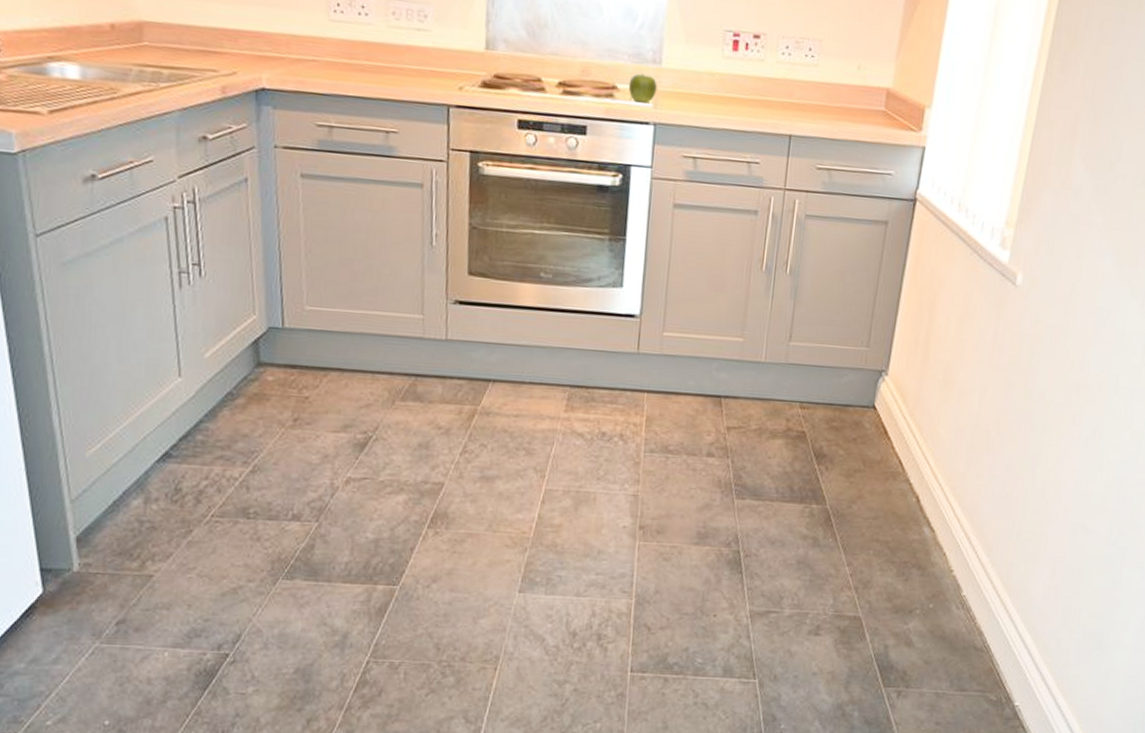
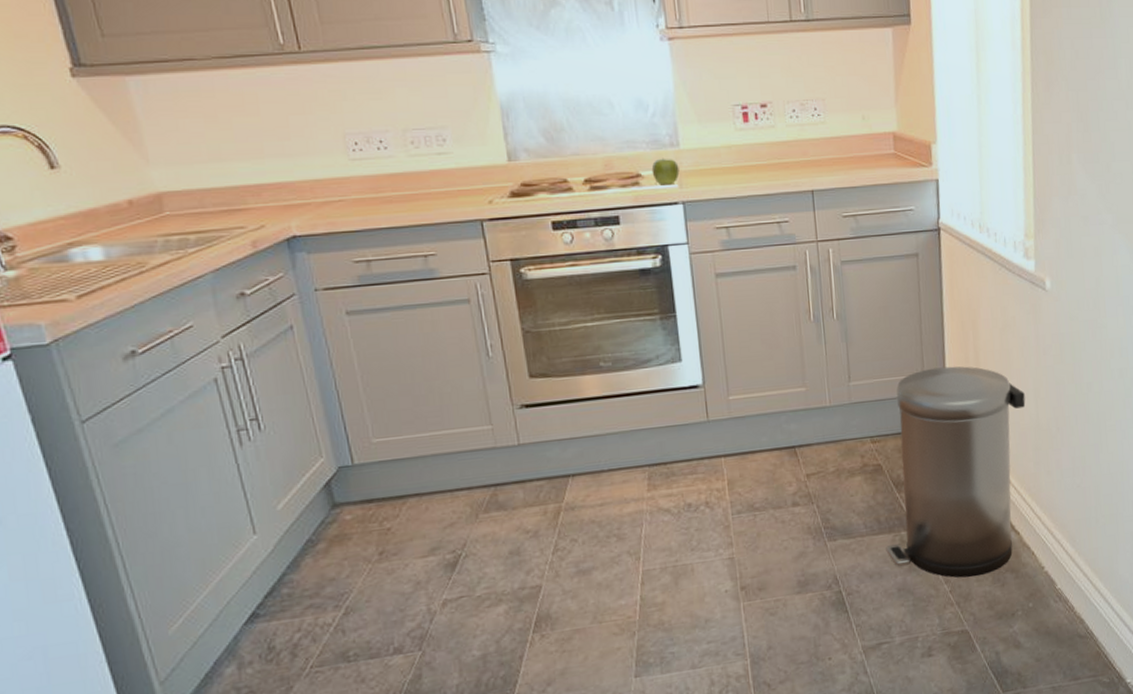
pedal bin: none [793,343,971,565] -> present [886,366,1026,578]

